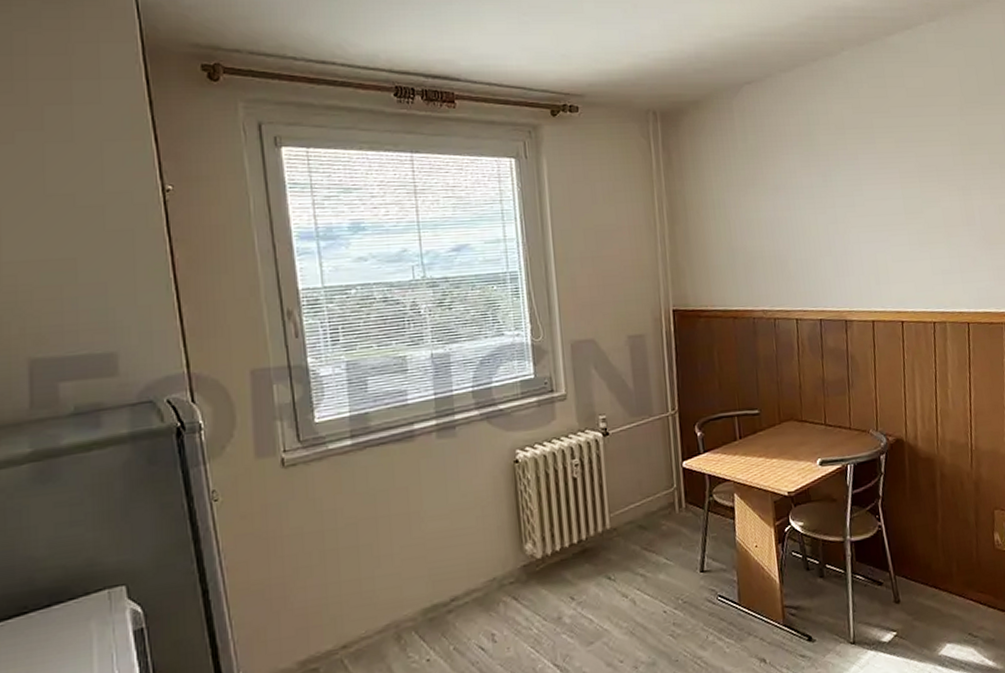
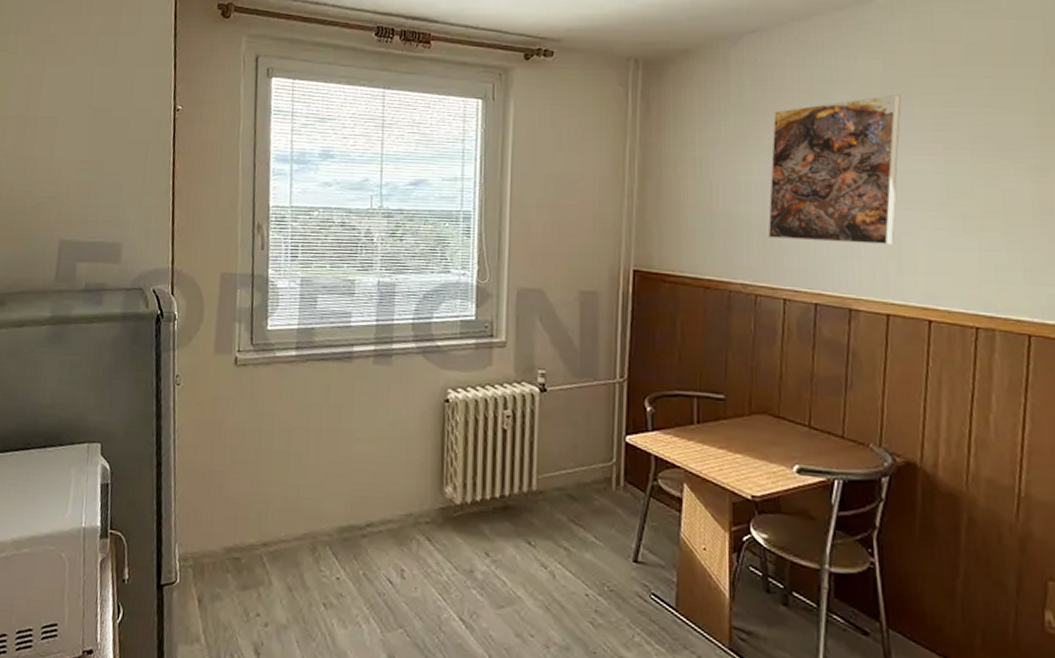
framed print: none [773,134,872,268] -> present [767,95,901,246]

